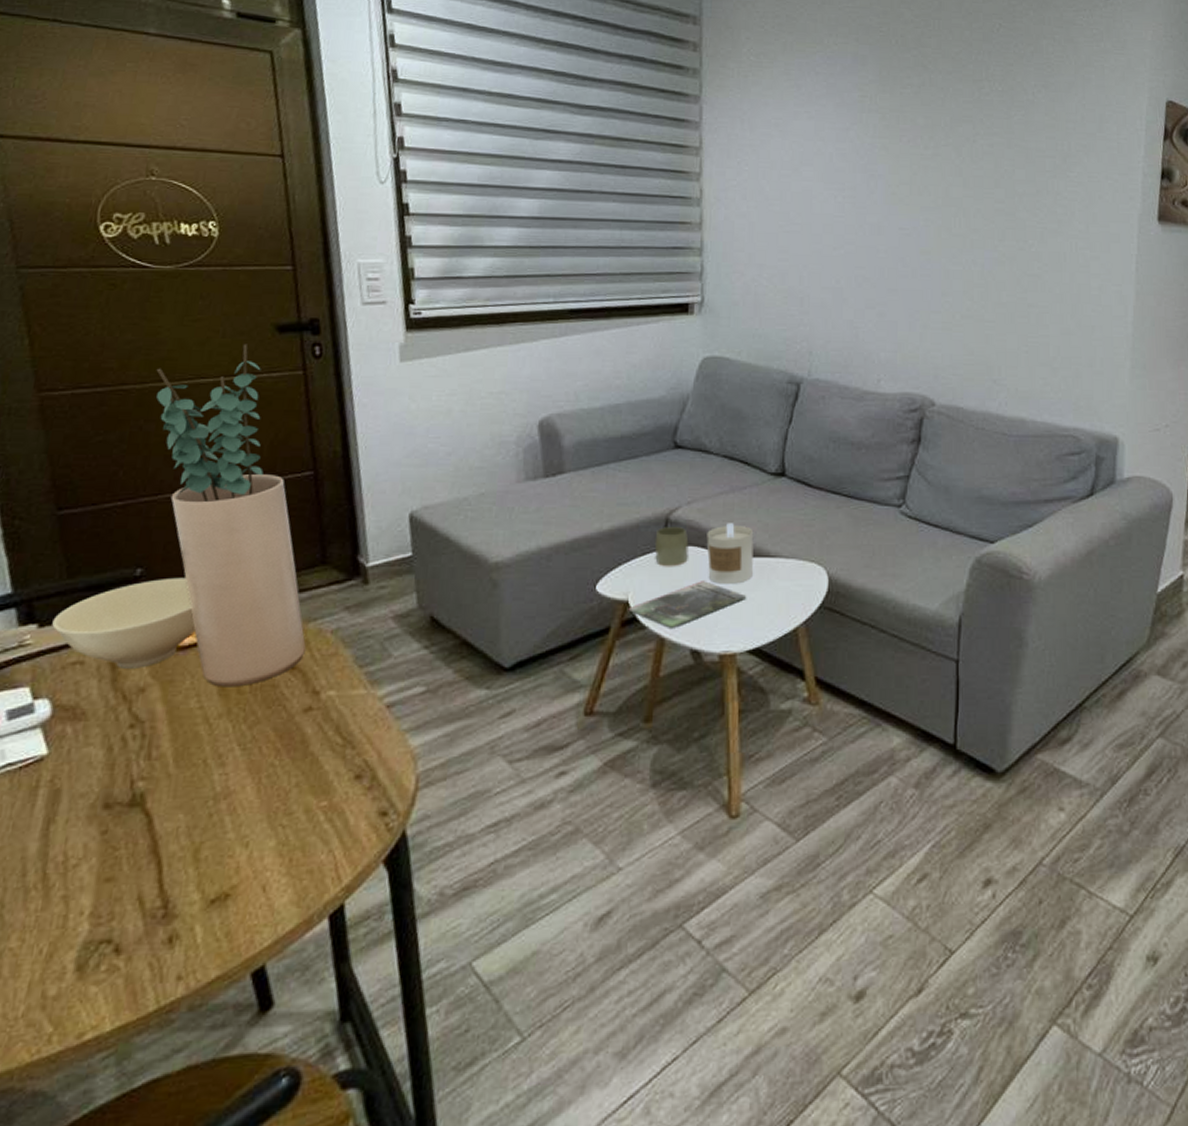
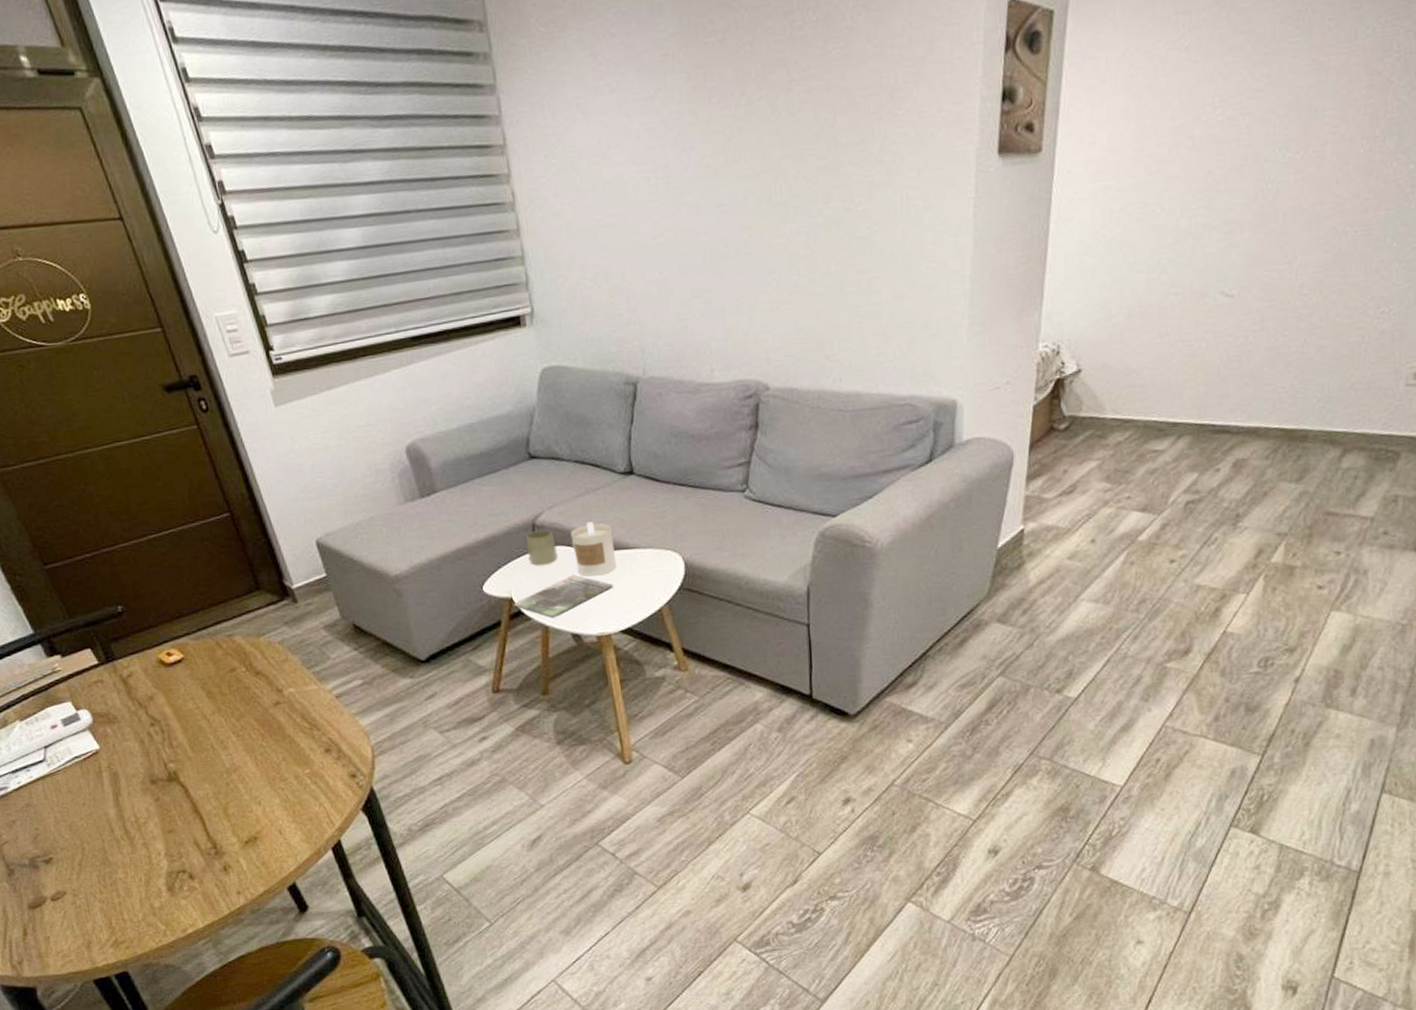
bowl: present [52,577,196,669] -> none [70,610,176,683]
vase: present [156,343,306,687] -> none [79,406,263,692]

